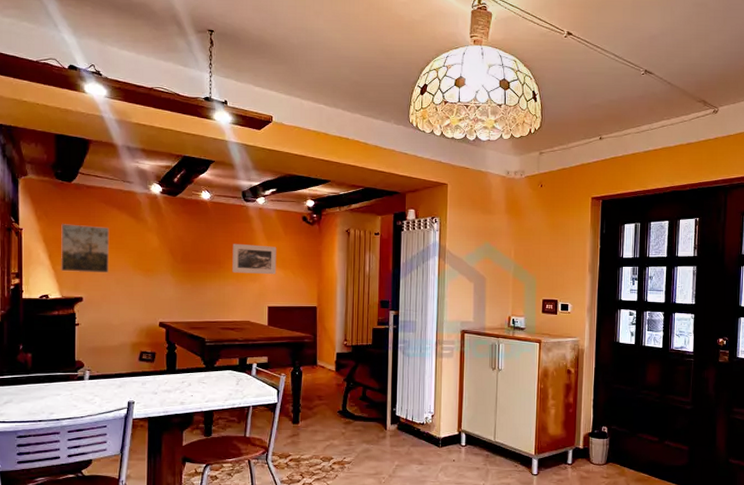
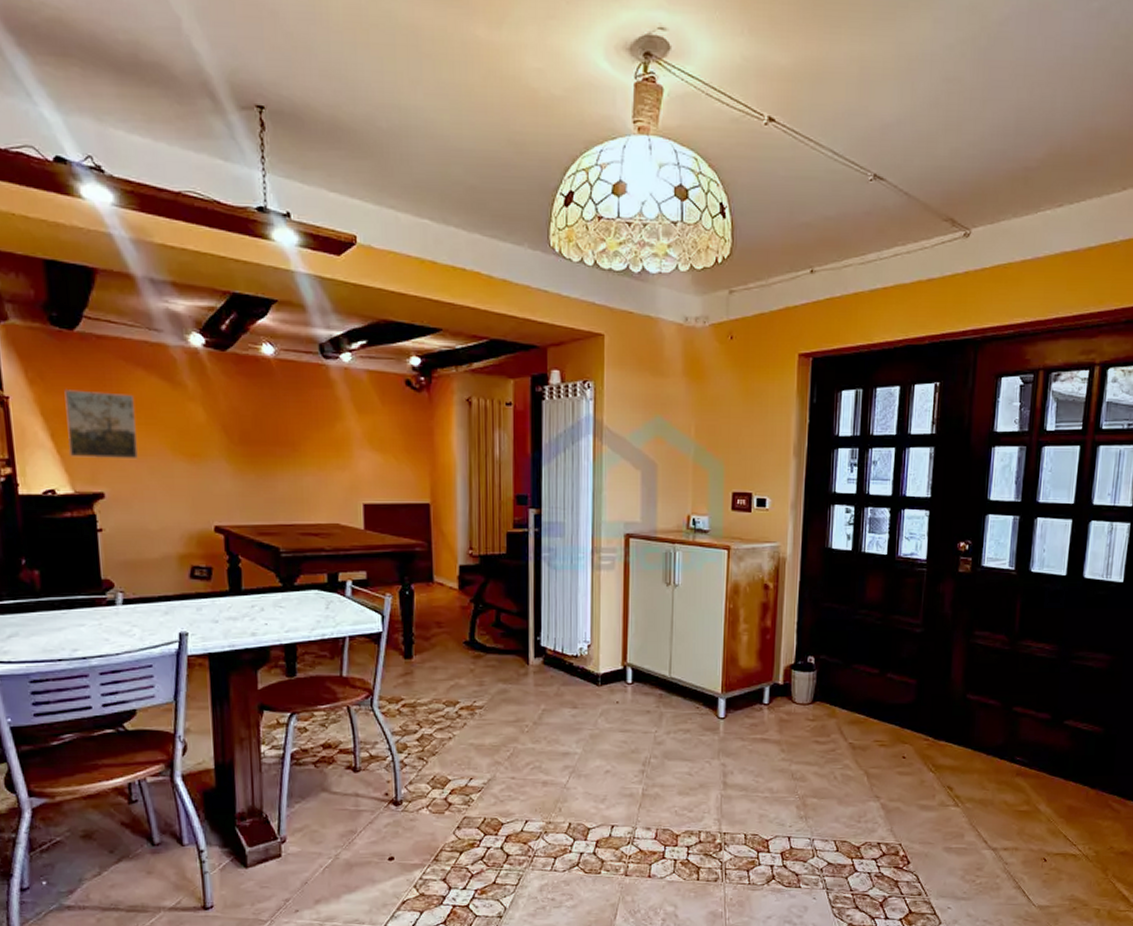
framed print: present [232,243,277,275] -> none [309,417,373,461]

